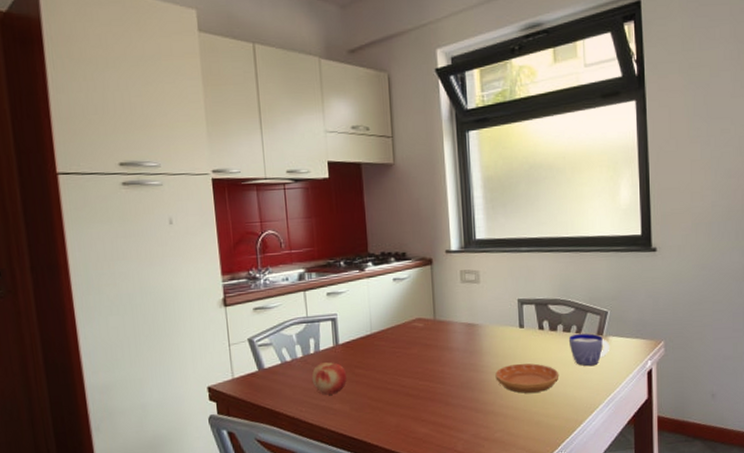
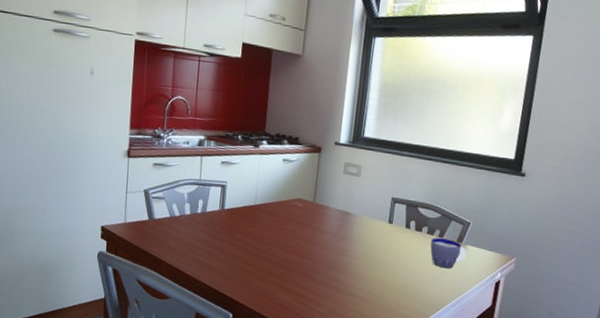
fruit: present [311,362,348,395] -> none [195,223,227,253]
saucer: present [495,363,559,393] -> none [359,254,417,283]

